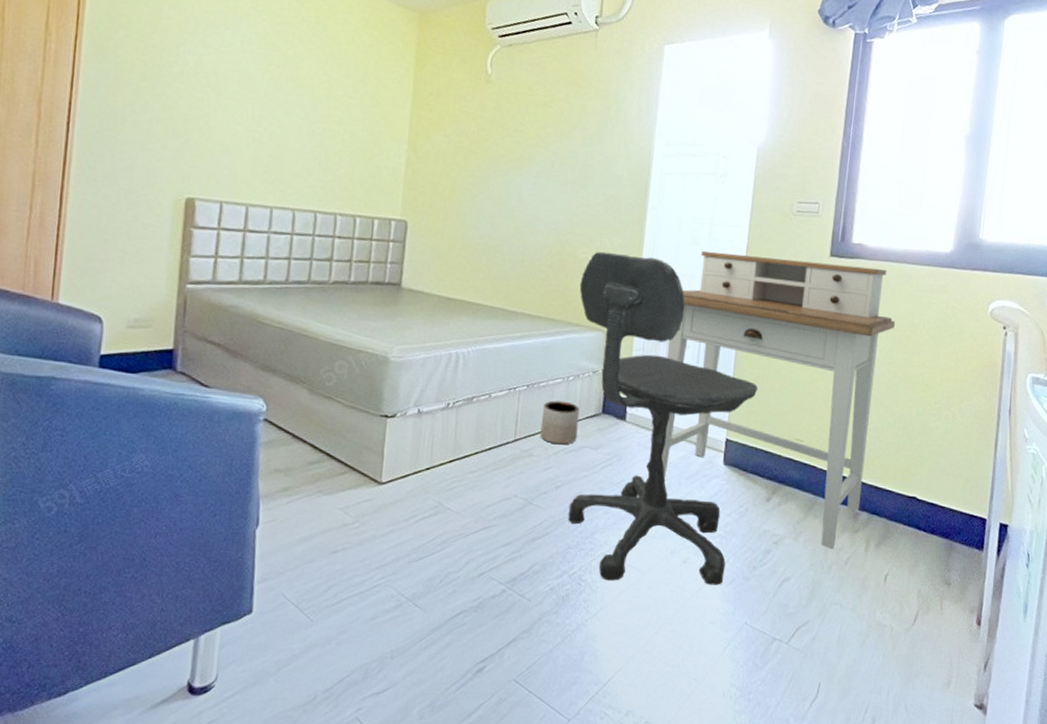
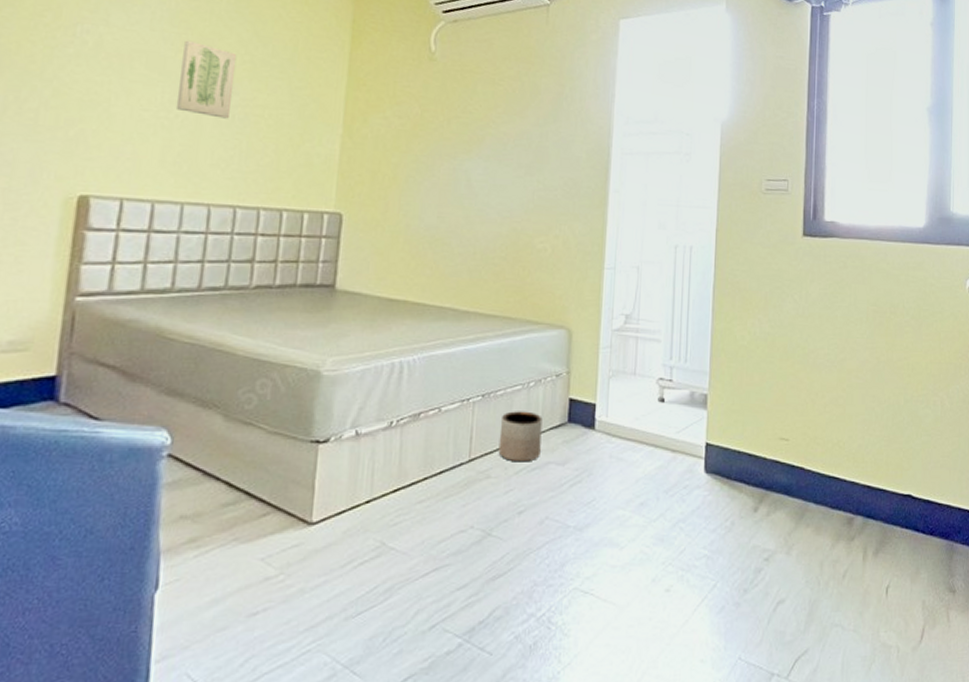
wall art: none [264,61,316,133] -> present [175,40,237,119]
office chair: present [568,251,759,585] -> none [533,239,738,621]
desk: present [661,250,896,549] -> none [636,235,875,562]

